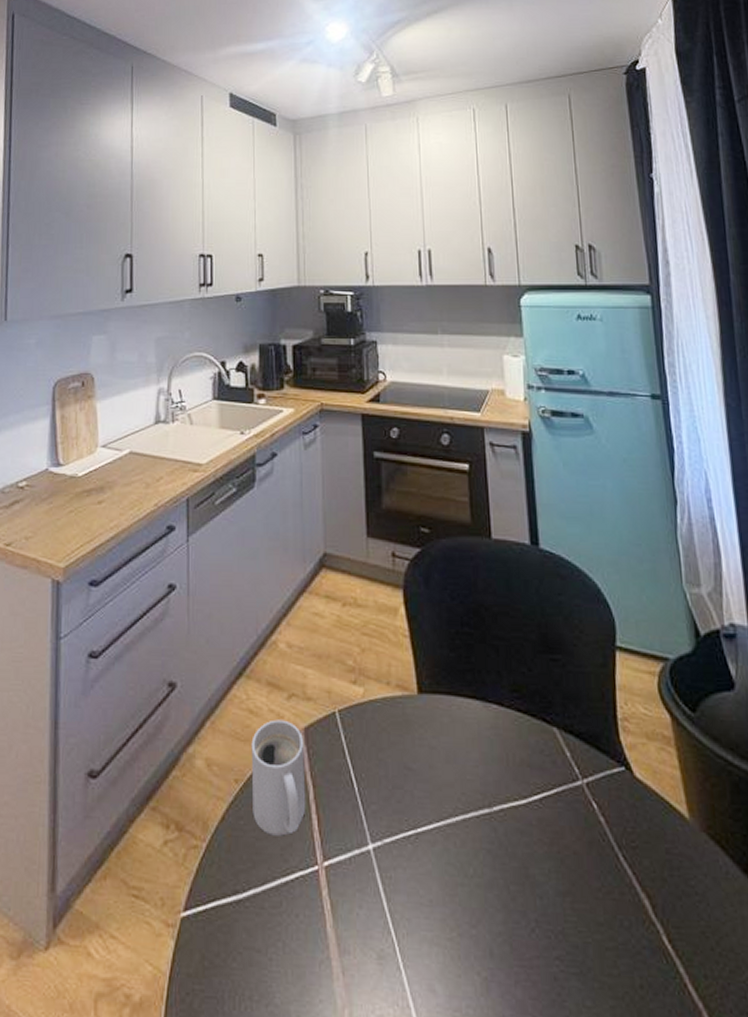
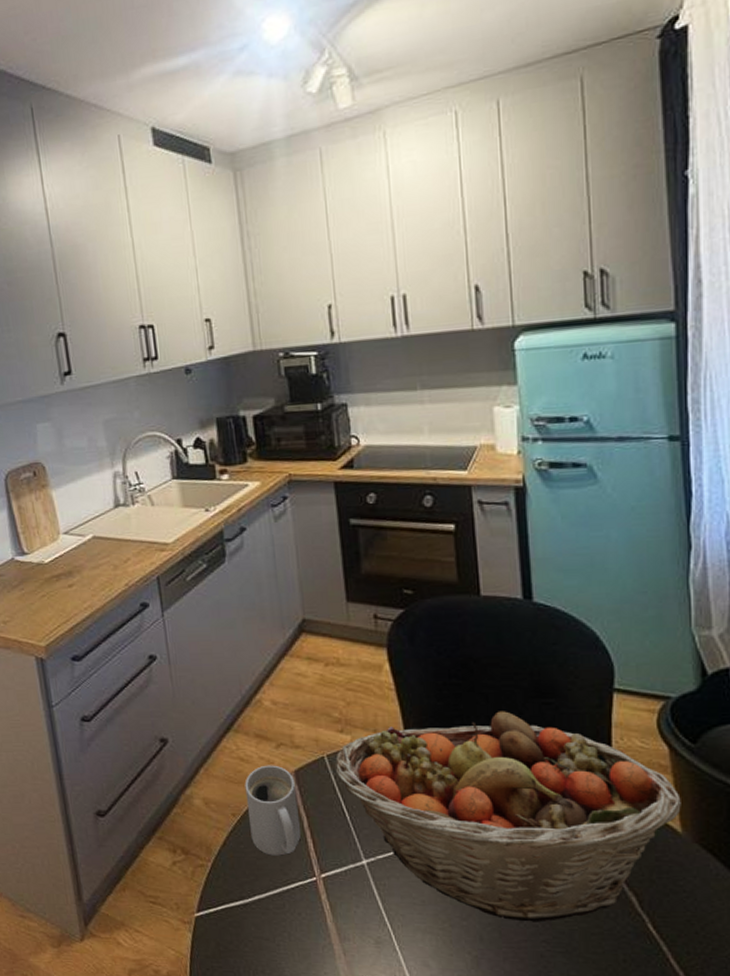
fruit basket: none [346,666,687,932] -> present [335,711,681,922]

